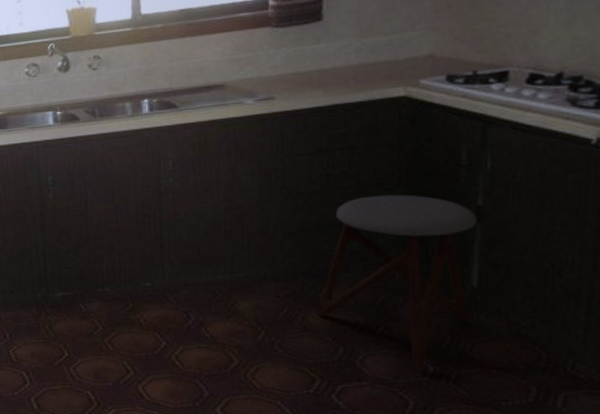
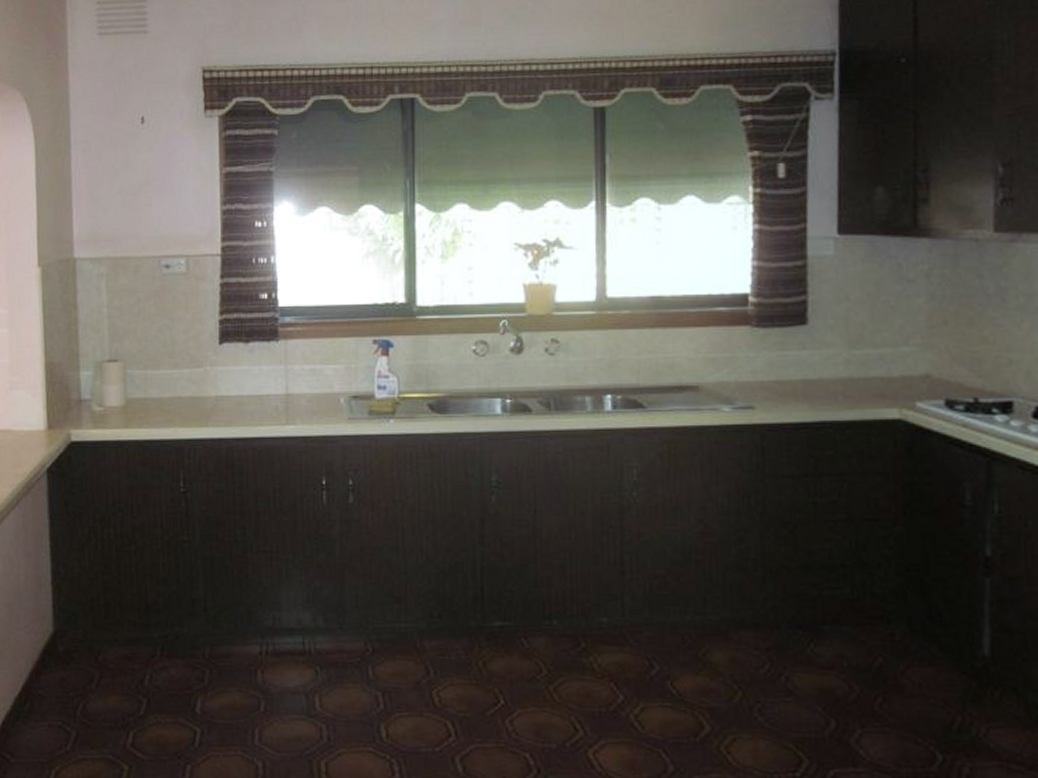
stool: present [317,194,477,367] -> none [803,533,986,754]

